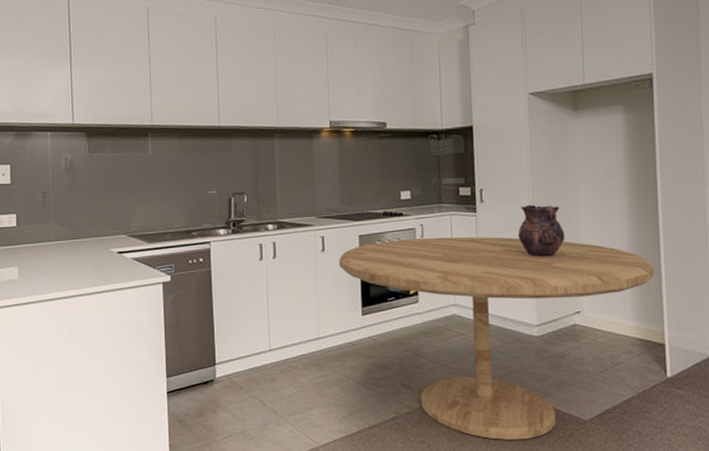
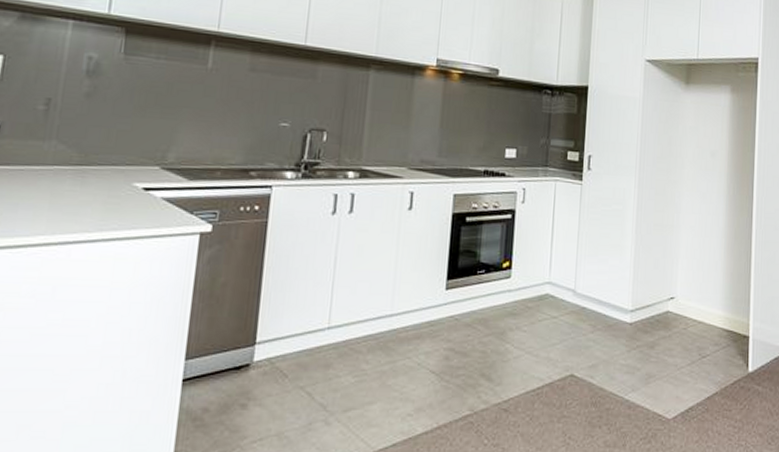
dining table: present [339,236,655,440] -> none [426,203,746,442]
vase: present [518,204,565,257] -> none [621,177,667,236]

